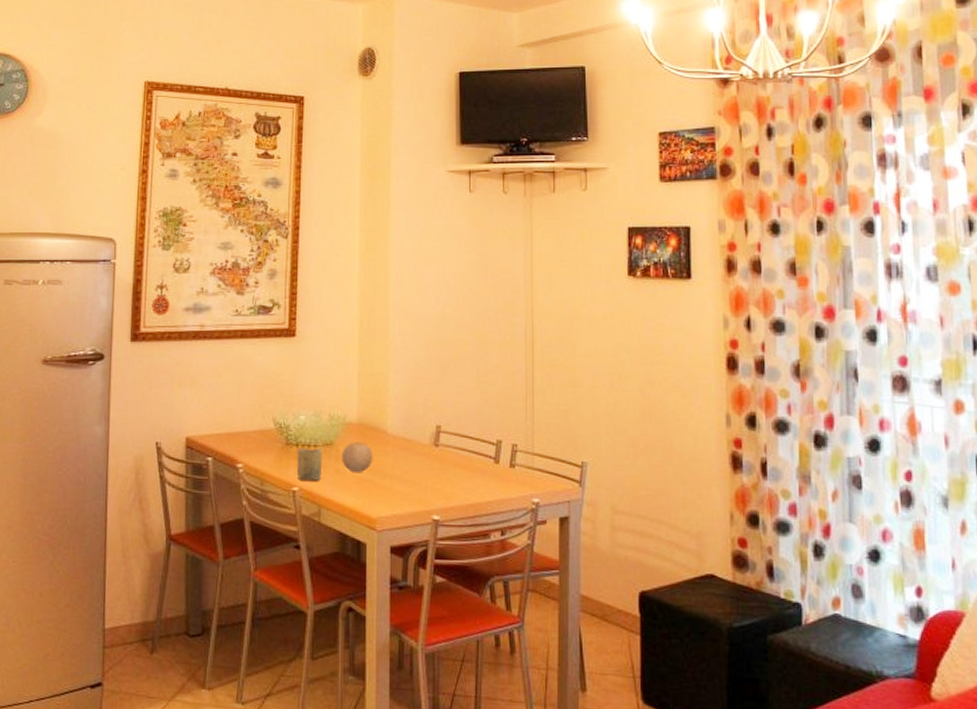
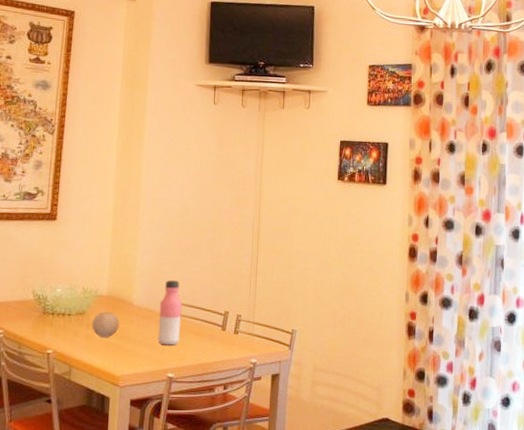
cup: present [296,449,323,481] -> none [51,317,76,345]
water bottle: none [418,404,445,482] -> present [157,280,182,346]

